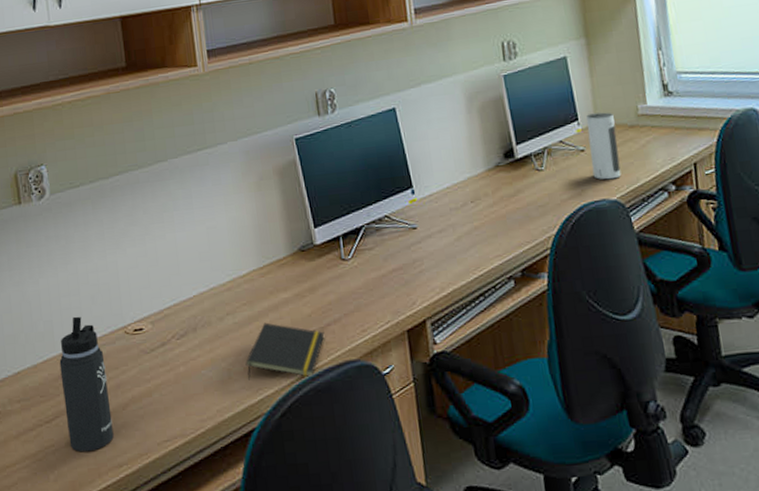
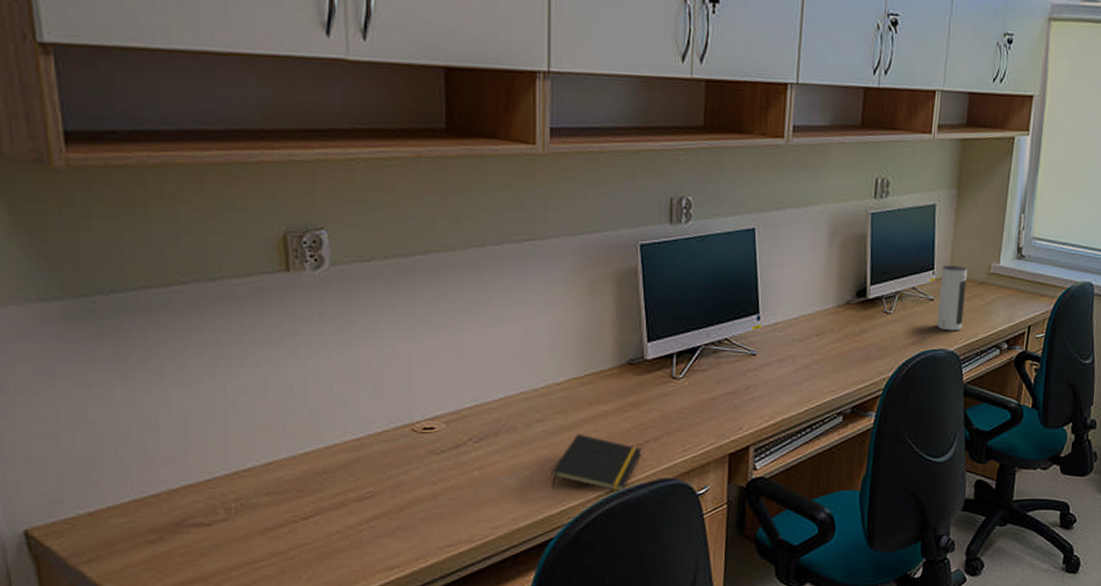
thermos bottle: present [59,316,114,452] -> none [325,407,386,553]

